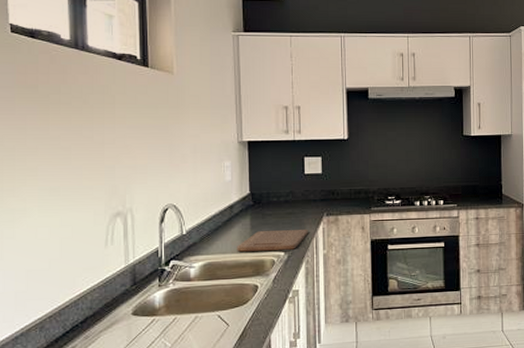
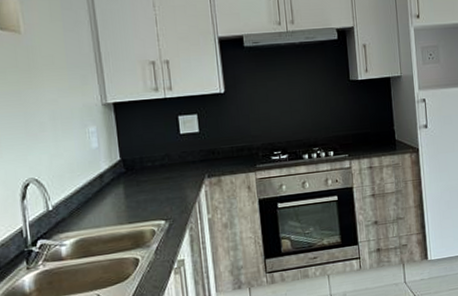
cutting board: present [237,230,308,252] -> none [111,194,189,224]

